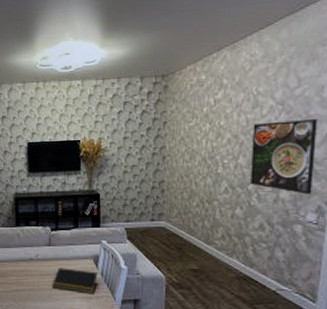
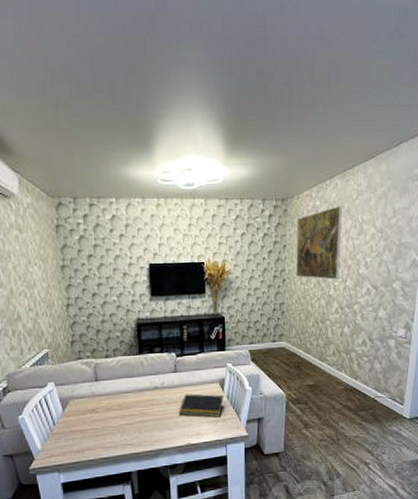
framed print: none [177,78,233,157] -> present [296,205,343,280]
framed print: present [250,118,318,194] -> none [356,245,407,313]

